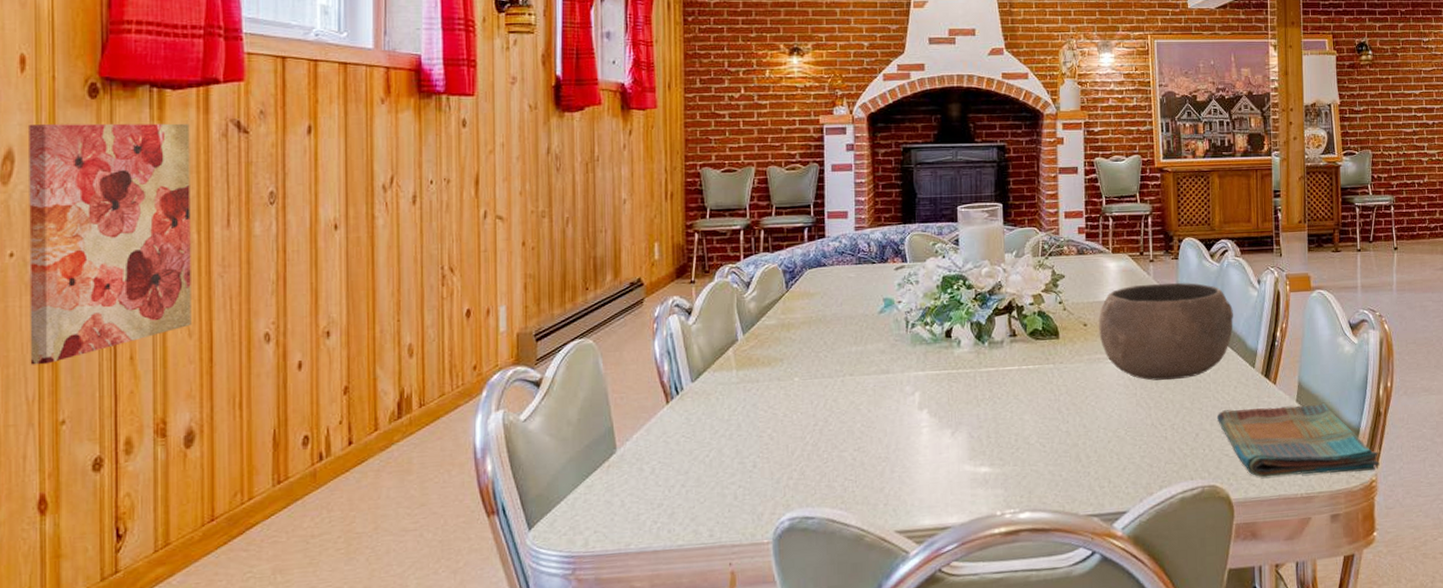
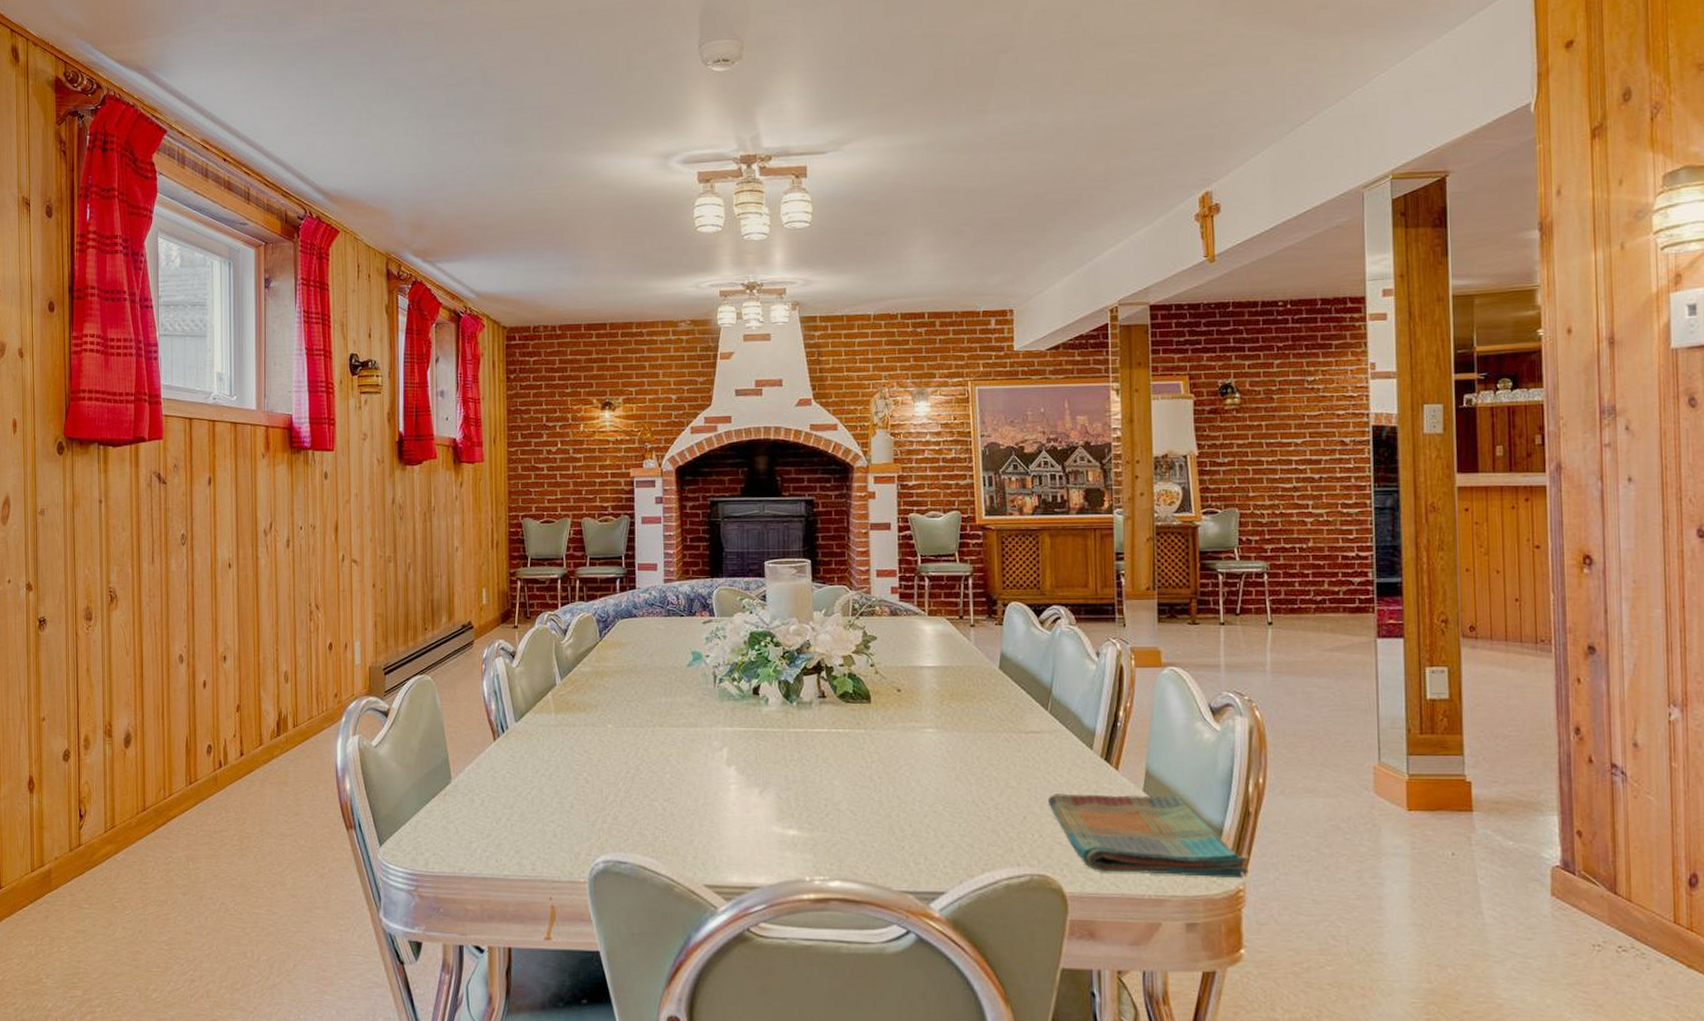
wall art: present [29,123,191,365] -> none [19,475,128,671]
bowl: present [1099,282,1233,381] -> none [913,650,1067,756]

